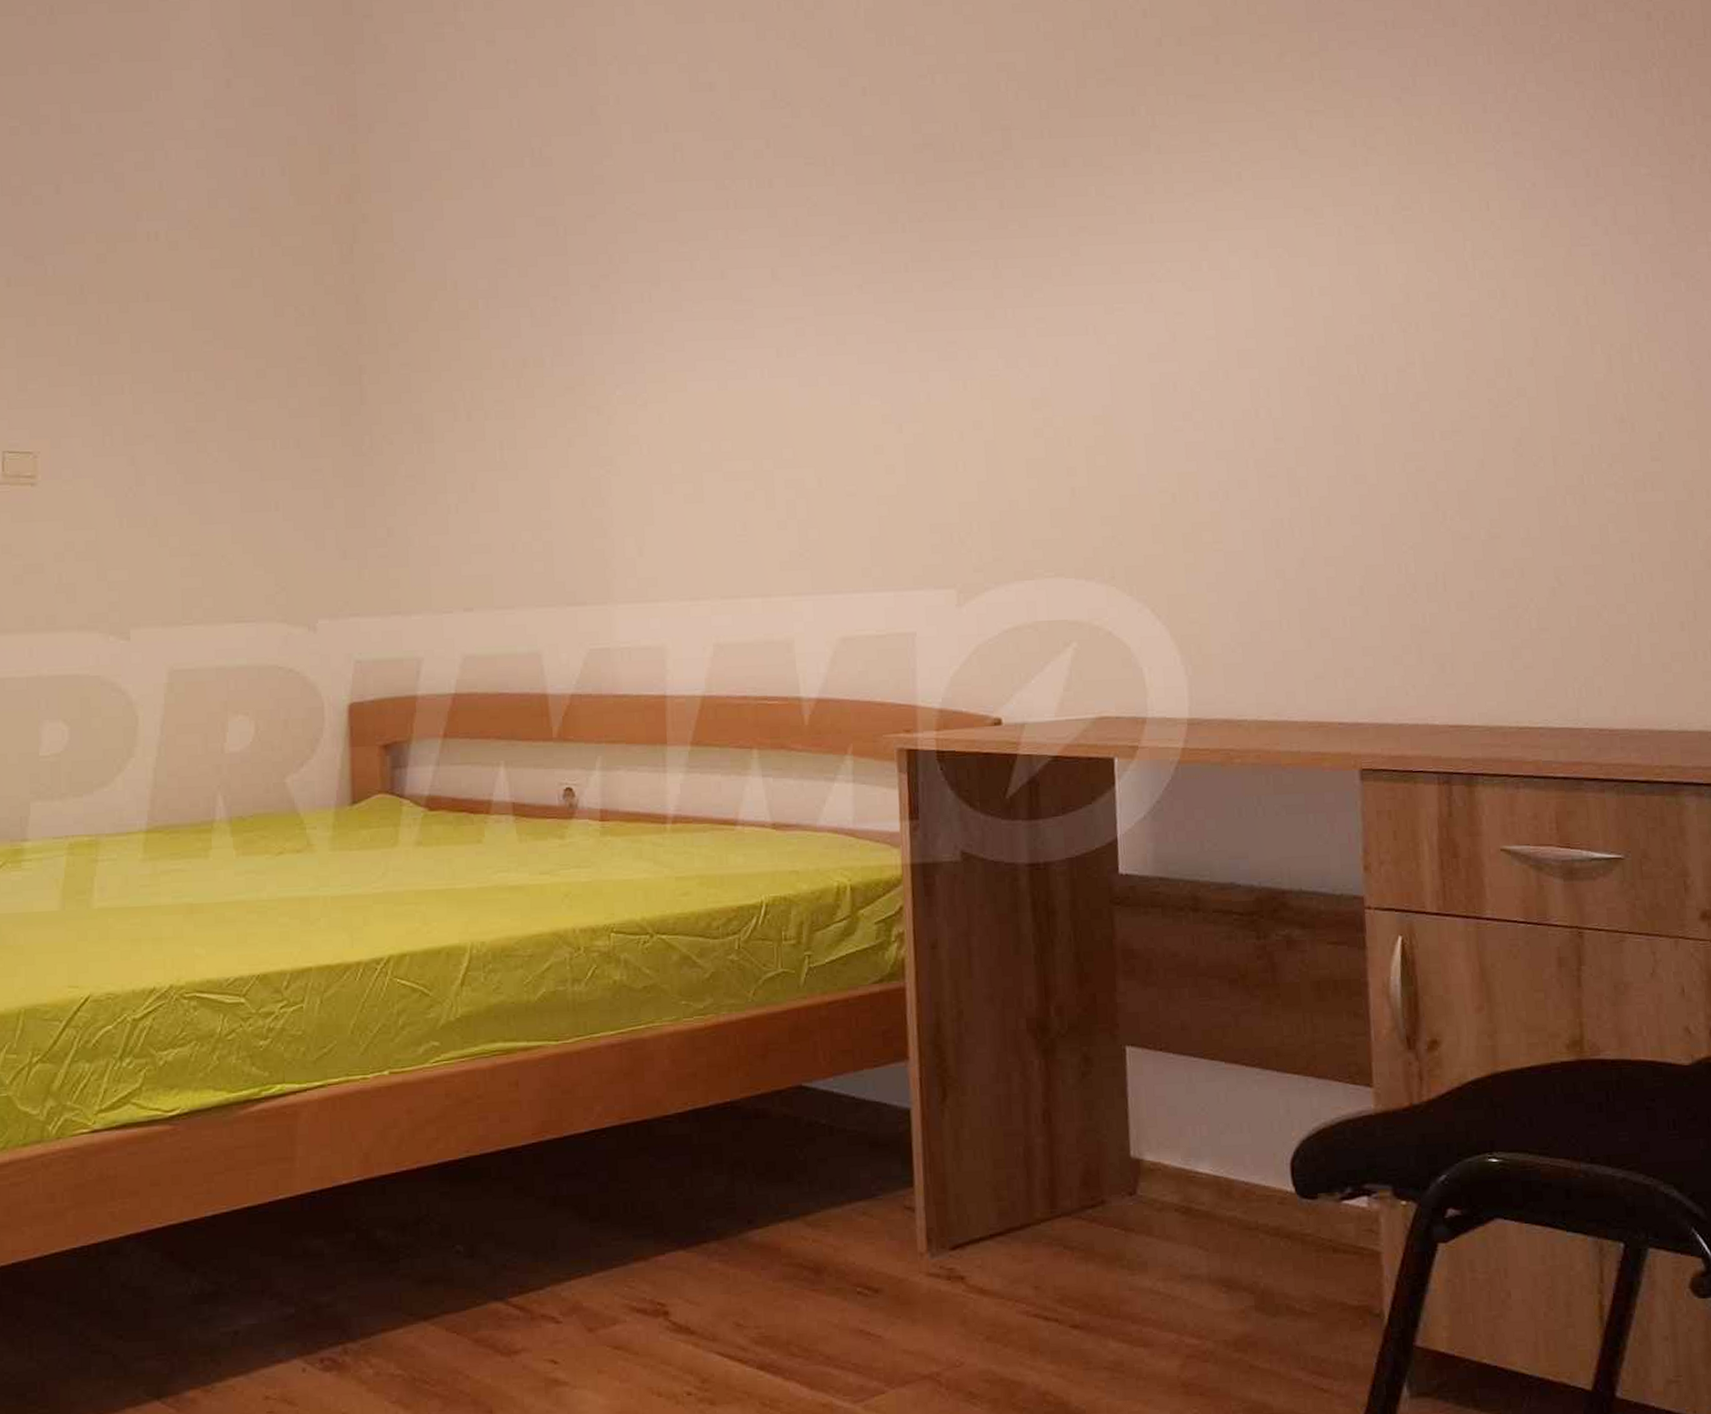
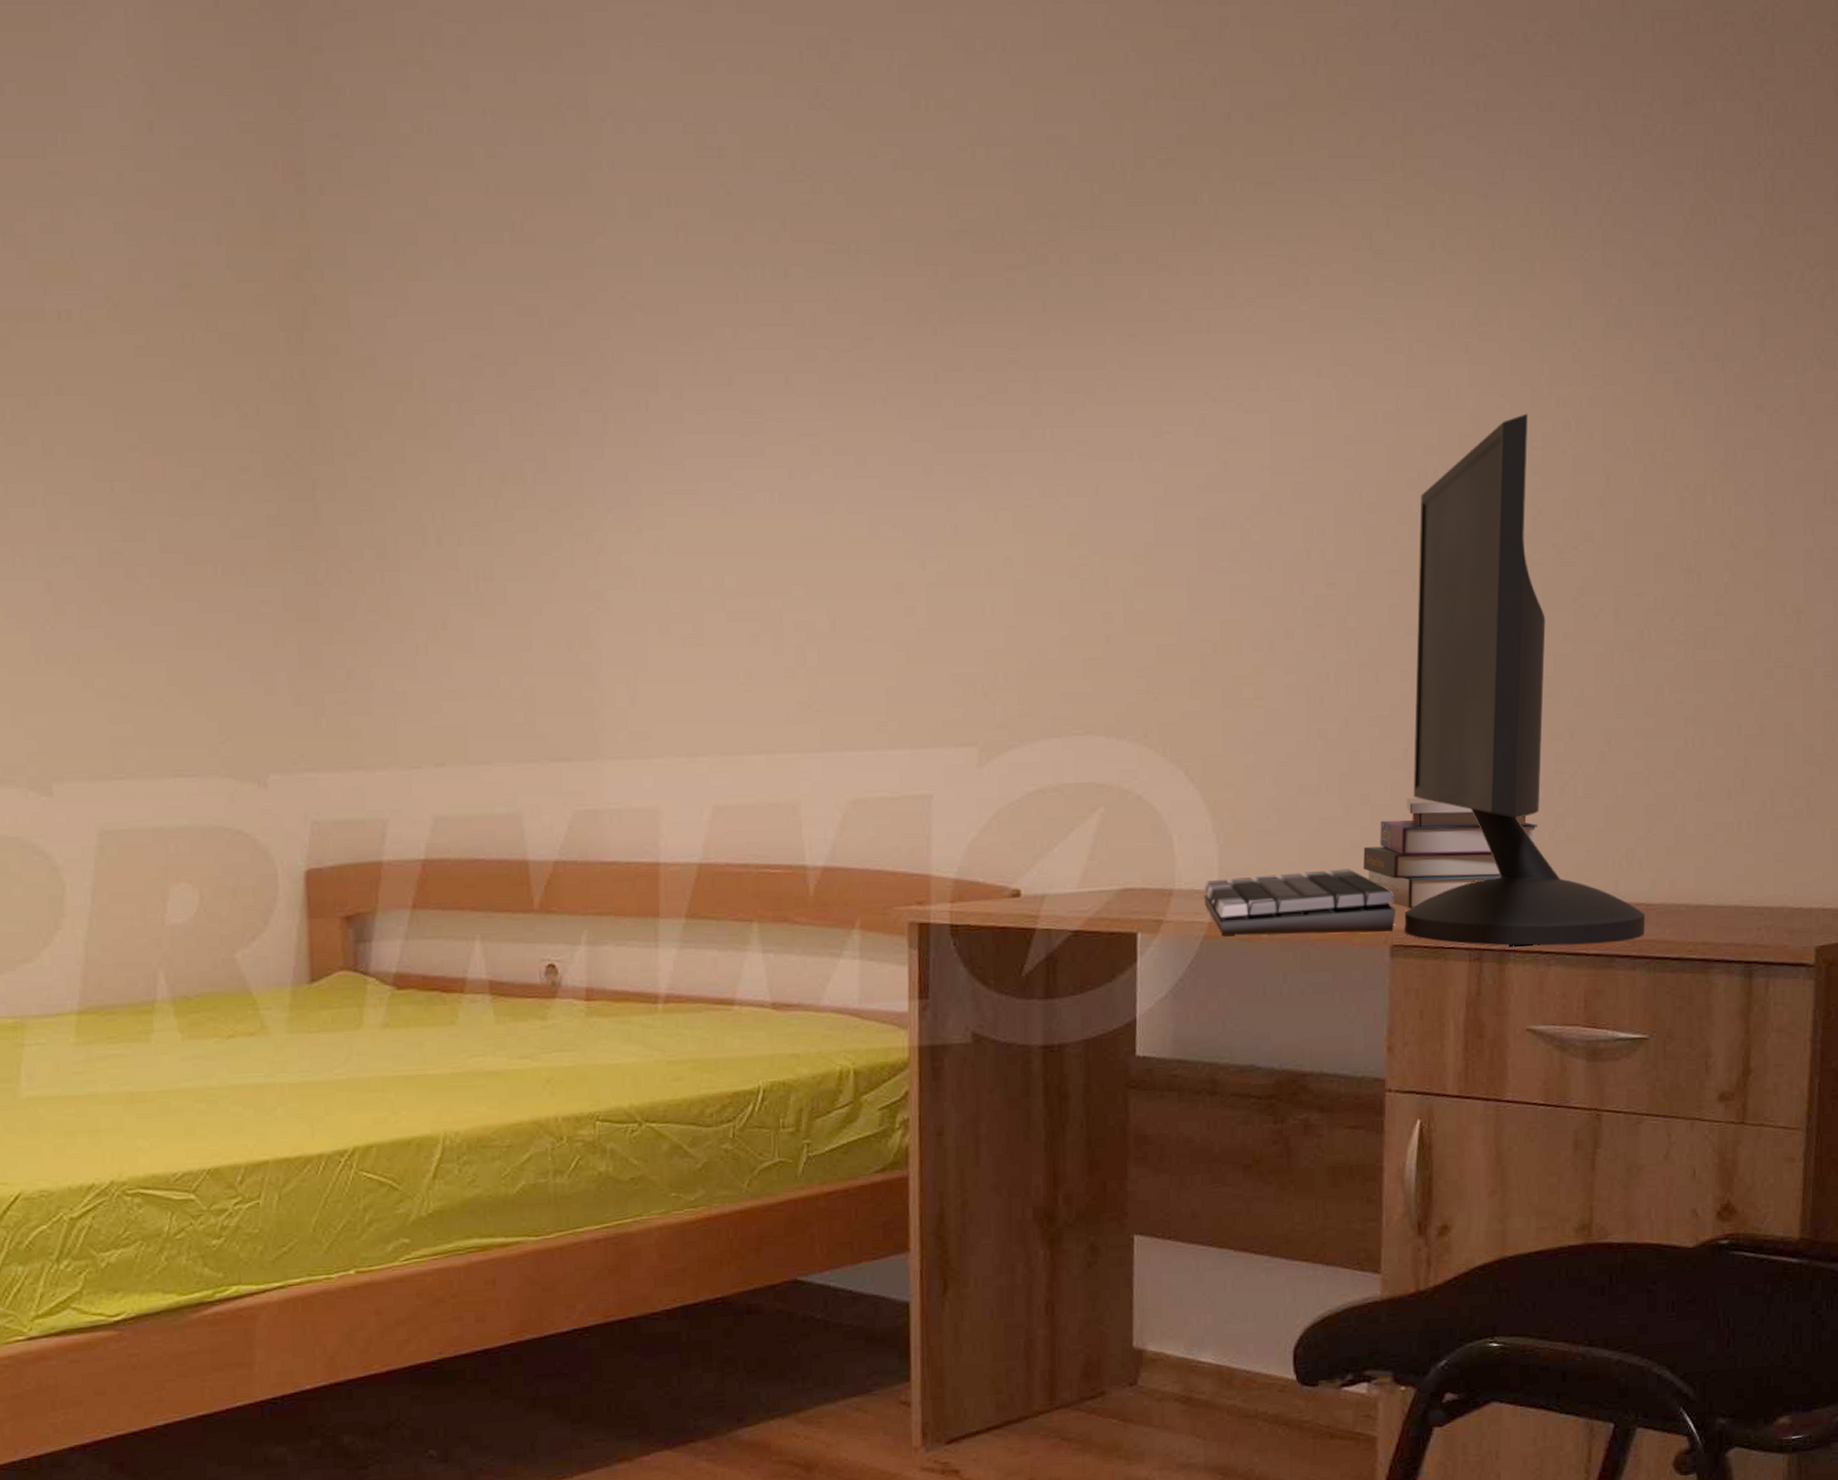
computer keyboard: none [1175,697,1363,760] -> present [1203,869,1397,935]
books: none [1327,631,1496,735] -> present [1363,797,1538,909]
computer monitor: none [1358,285,1611,770] -> present [1404,413,1646,946]

